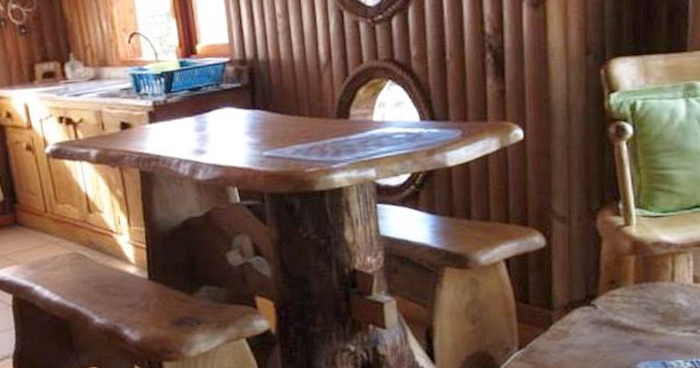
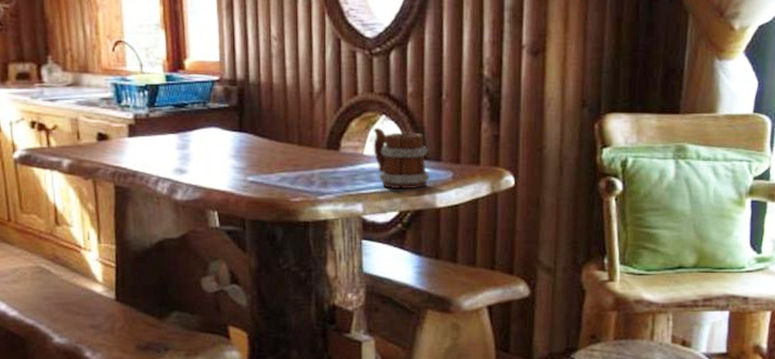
mug: none [380,93,439,152] -> present [372,127,430,189]

